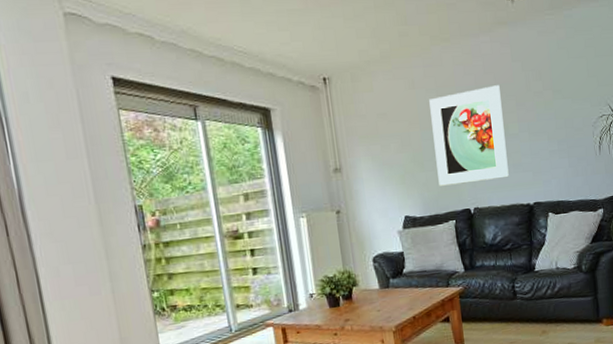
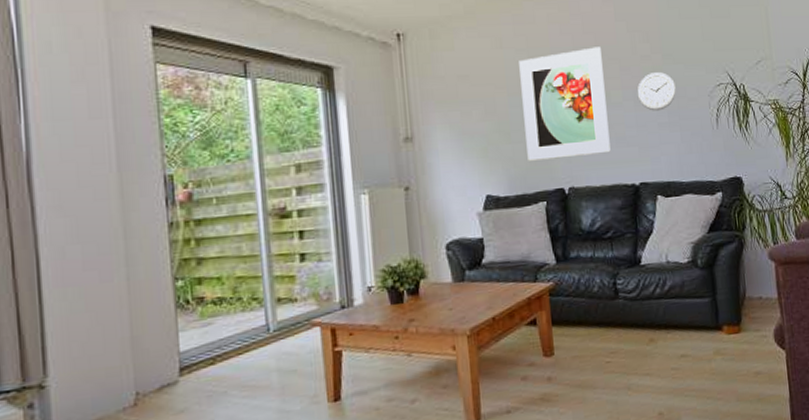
wall clock: none [531,106,565,141] -> present [637,72,676,111]

